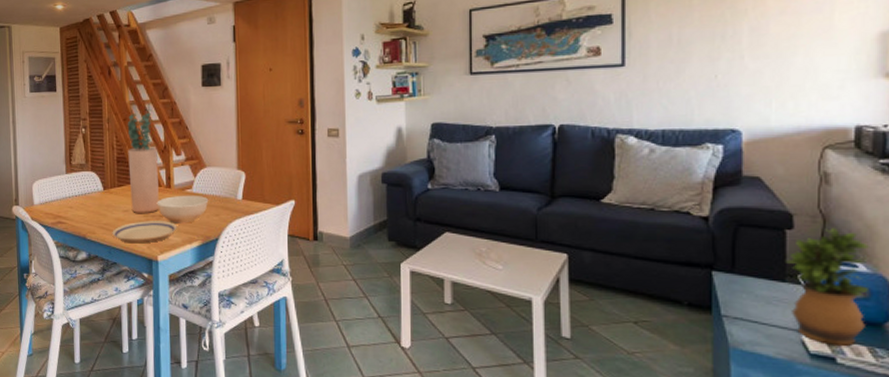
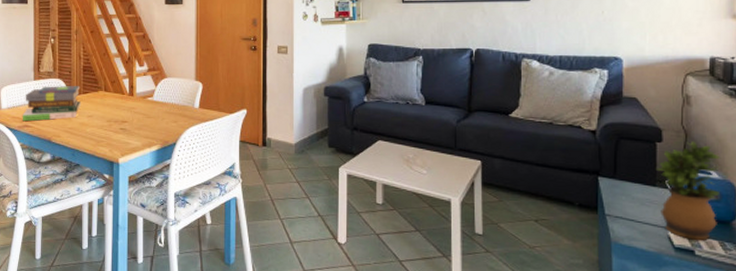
books: none [55,179,117,218] -> present [22,86,82,122]
plate: present [112,221,177,244] -> none [76,126,138,147]
vase: present [127,104,159,214] -> none [94,18,122,120]
bowl: present [156,195,209,223] -> none [119,102,168,129]

